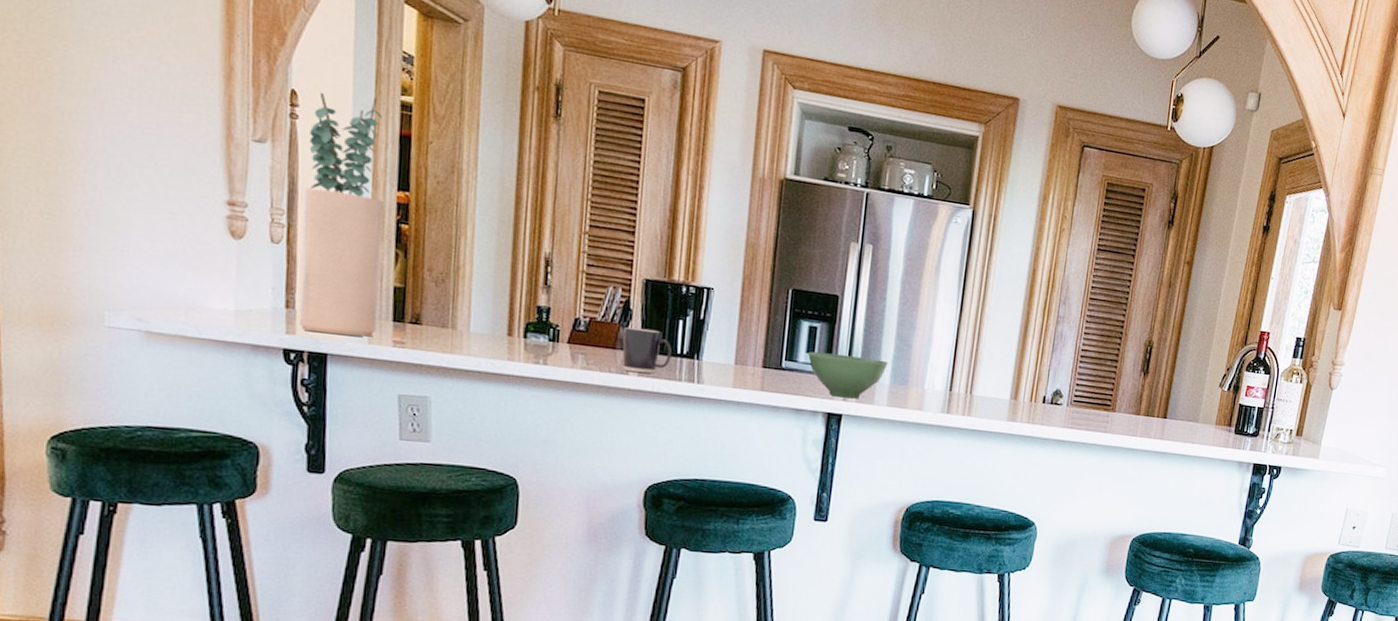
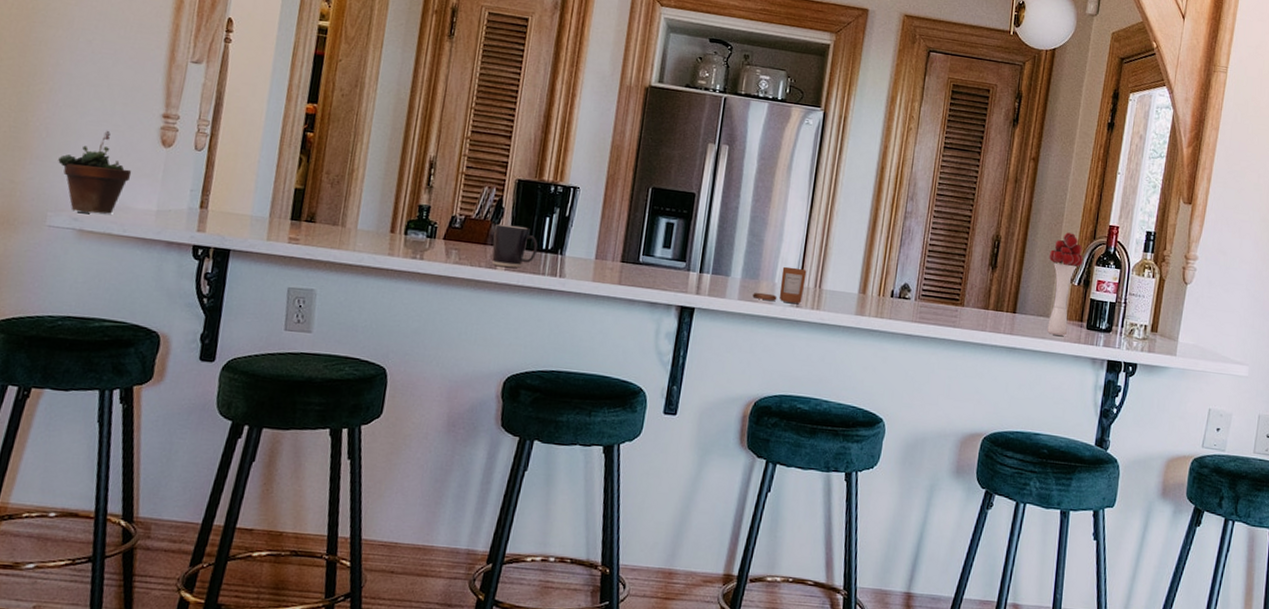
succulent plant: none [108,220,199,315] -> present [58,131,132,215]
vase: present [299,93,384,337] -> none [209,20,301,234]
bowl: present [807,351,888,399] -> none [664,246,740,293]
candle: none [902,372,957,410] -> present [752,266,807,304]
flower bouquet: none [1196,338,1234,440] -> present [1047,232,1084,336]

